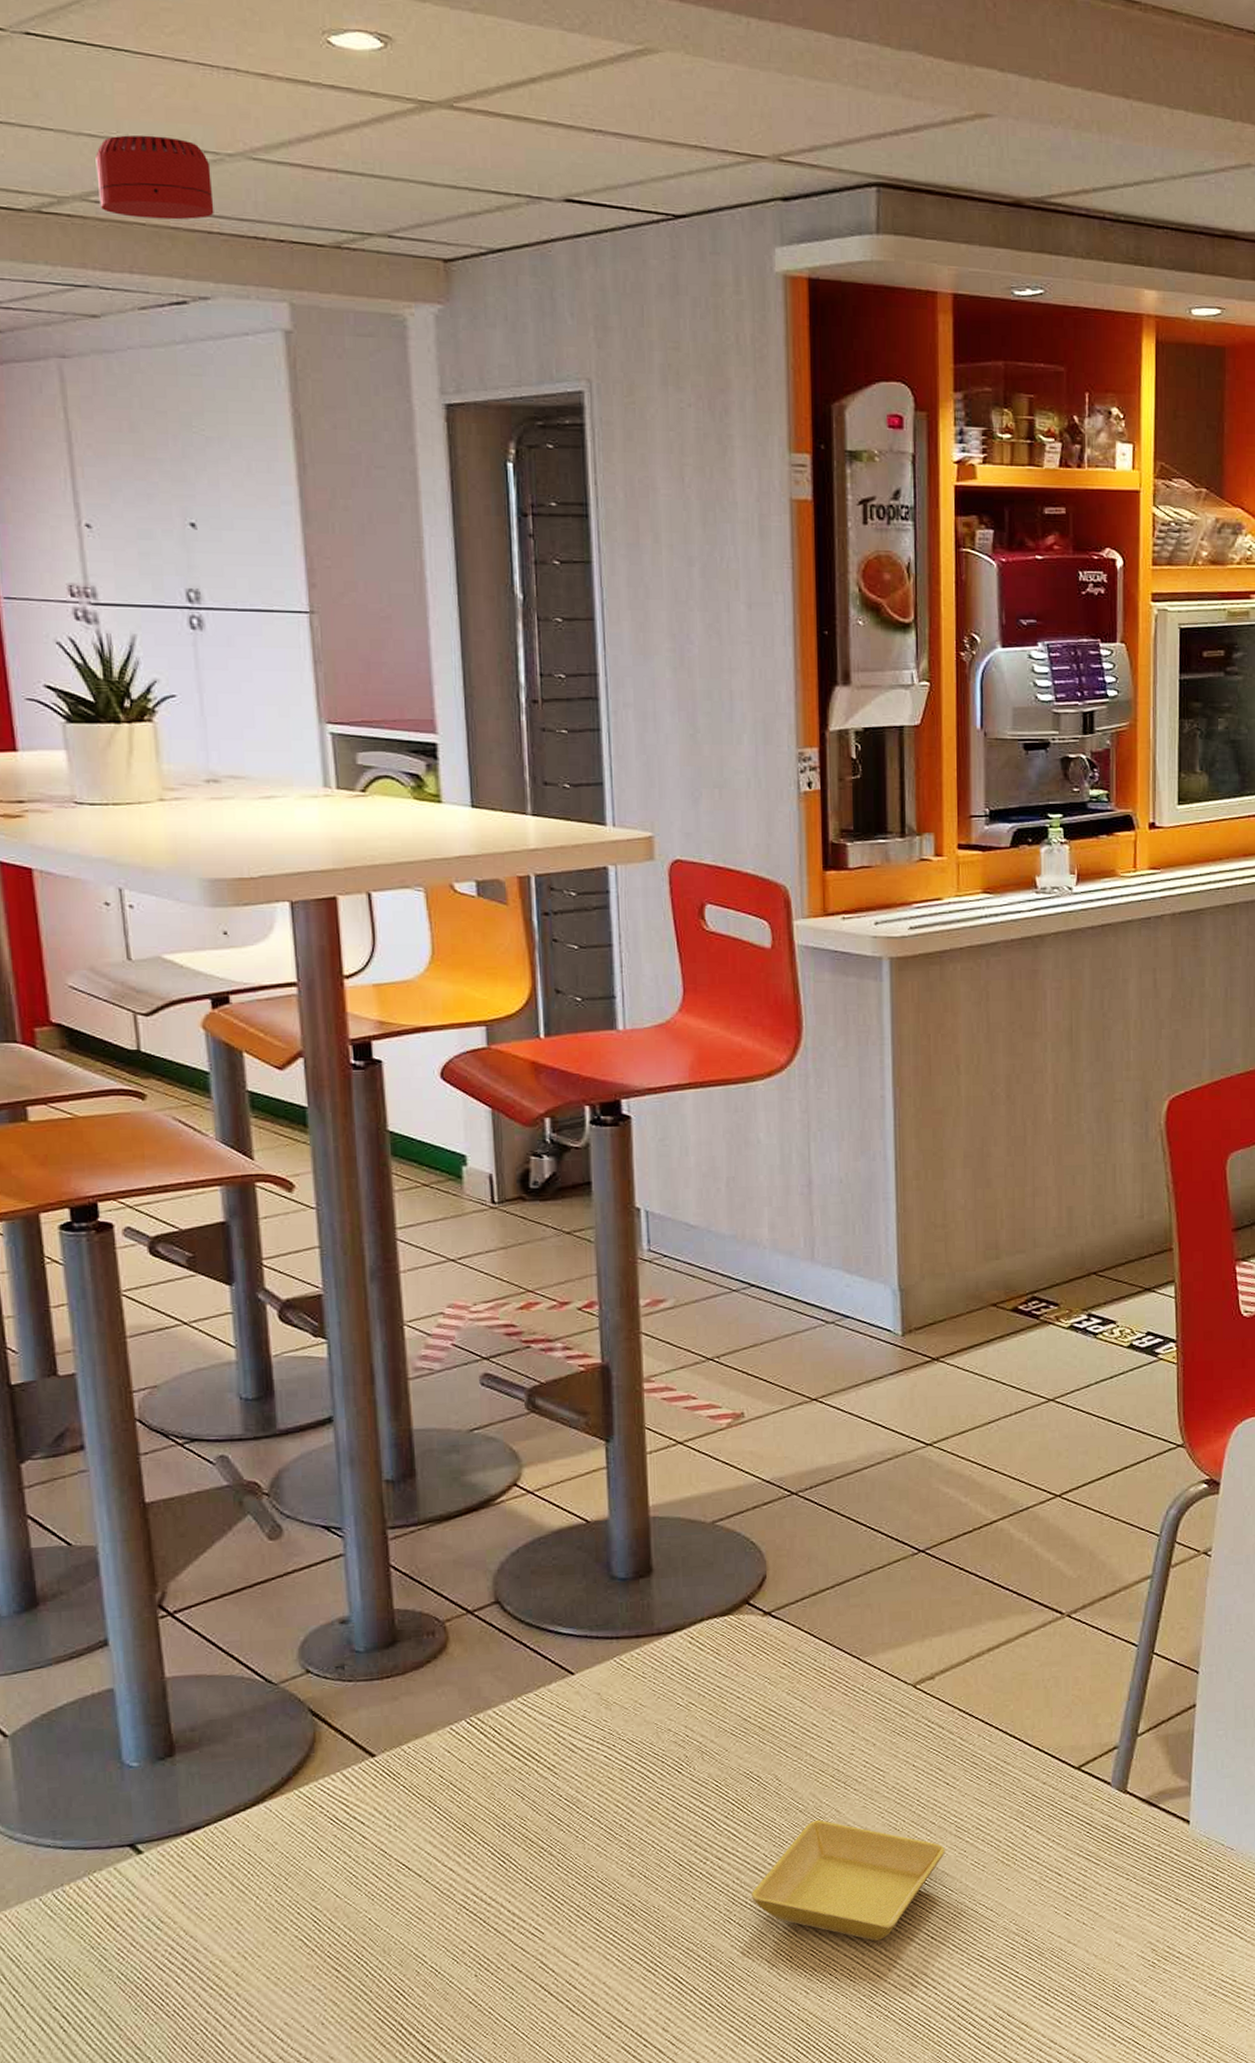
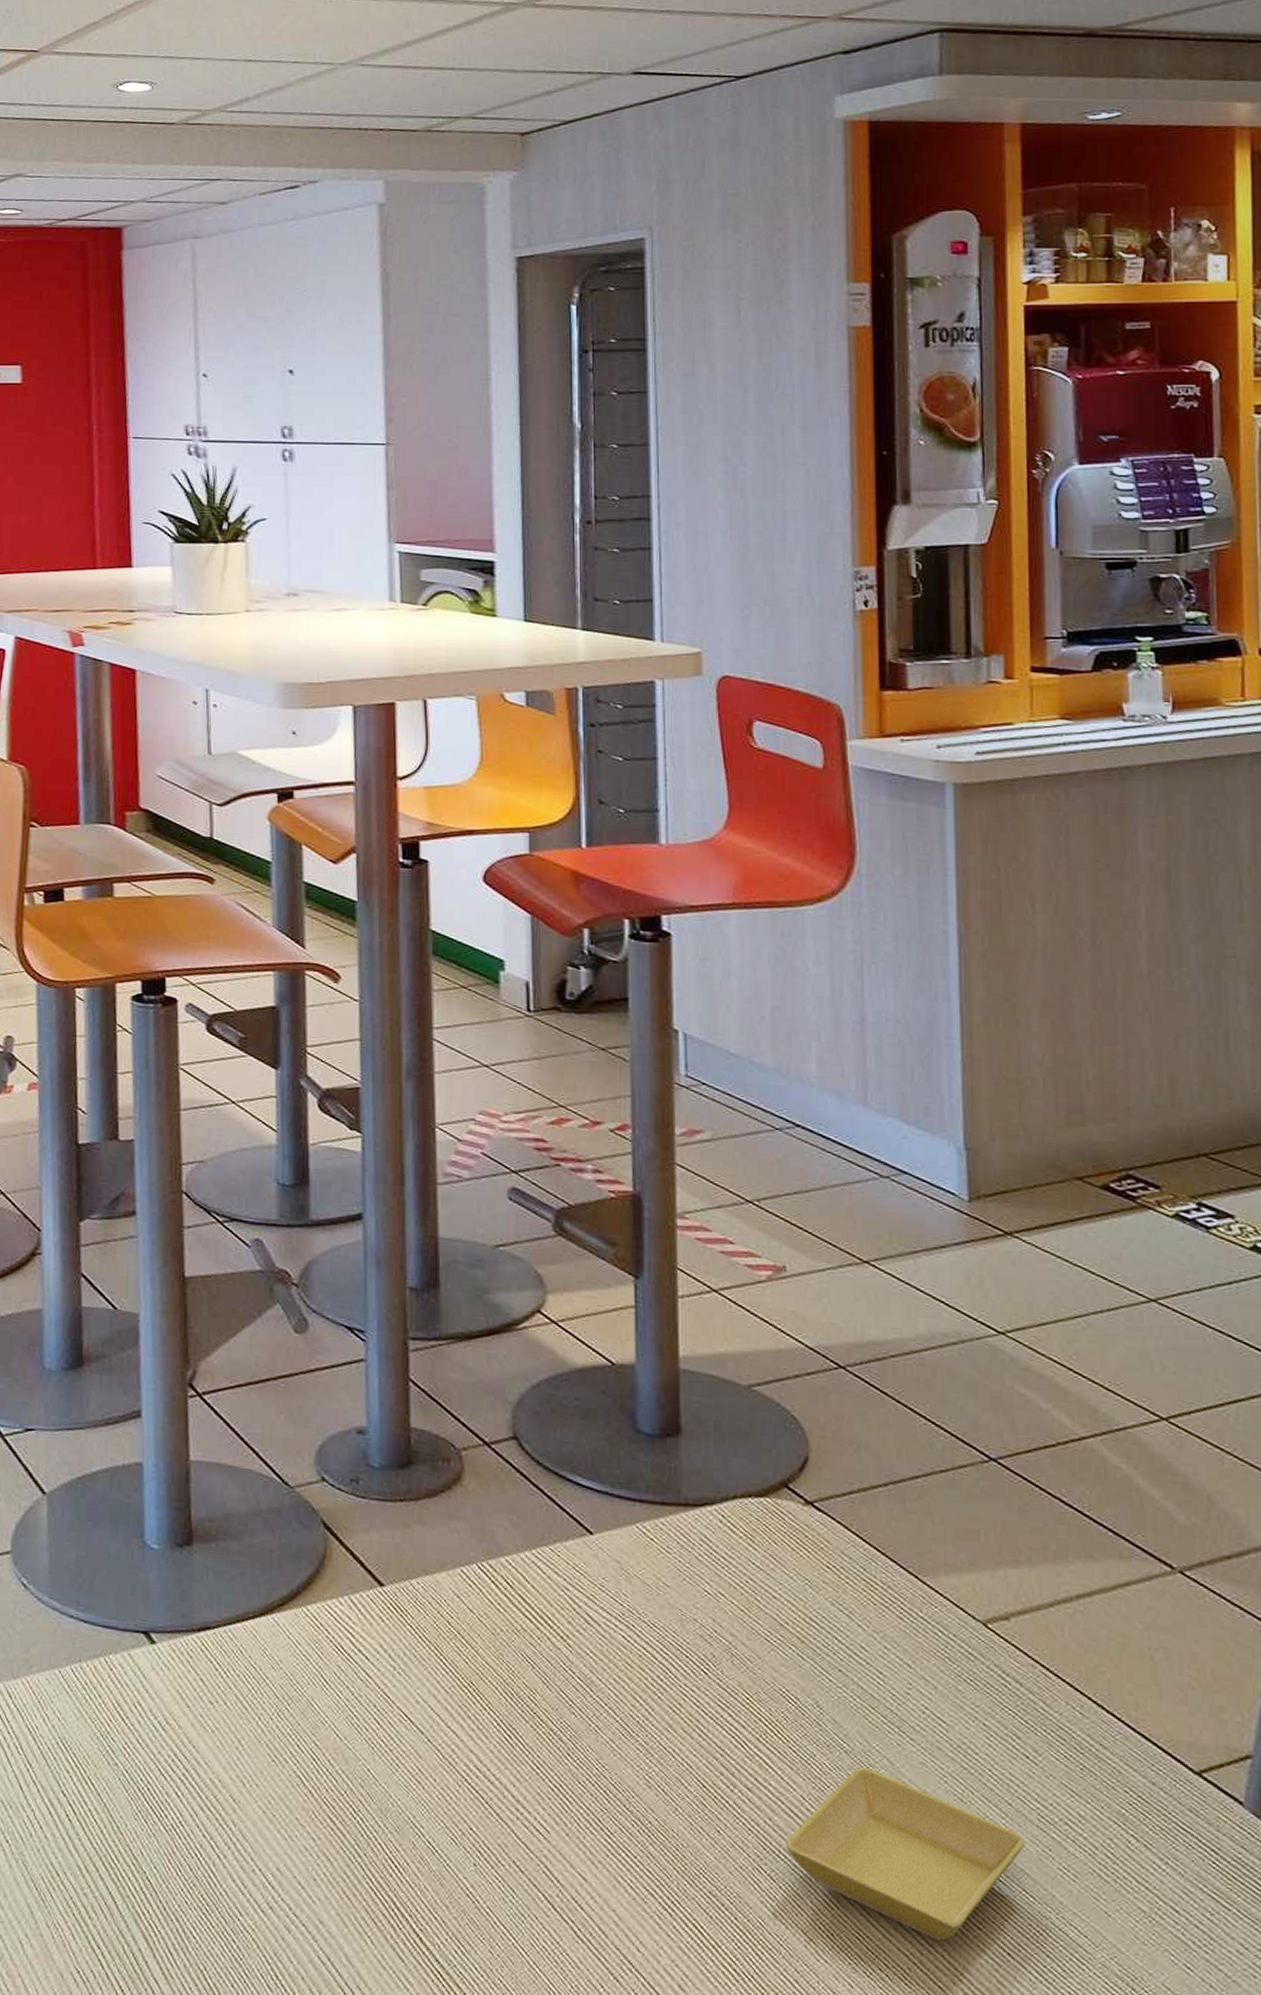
smoke detector: present [95,135,214,220] -> none [234,55,327,121]

